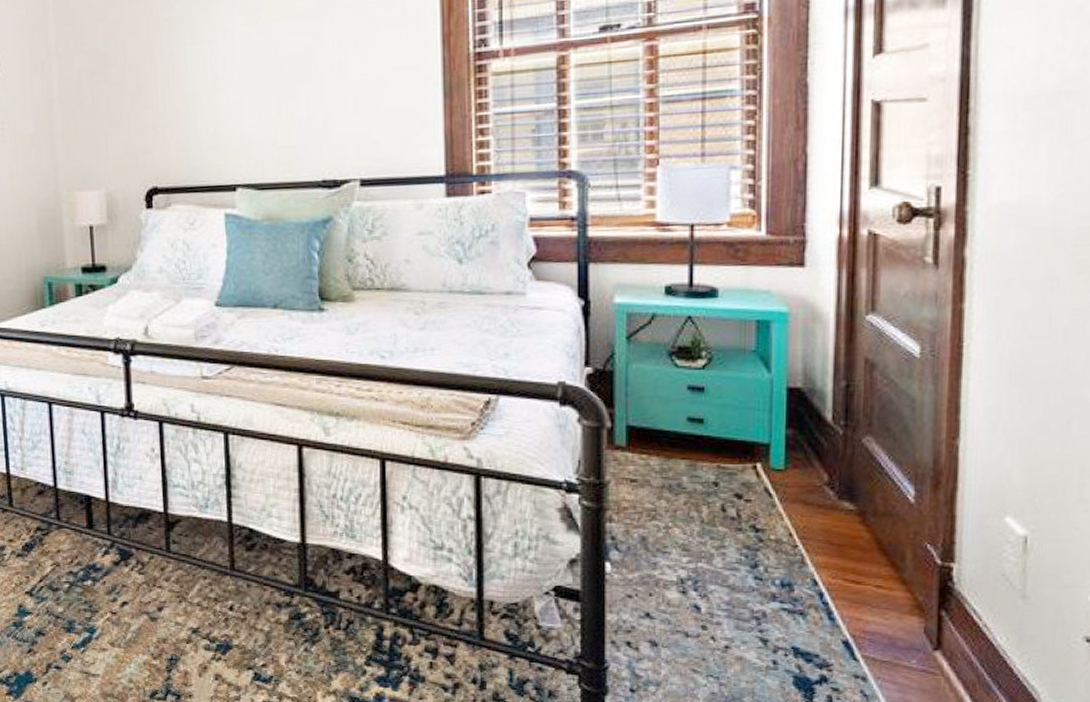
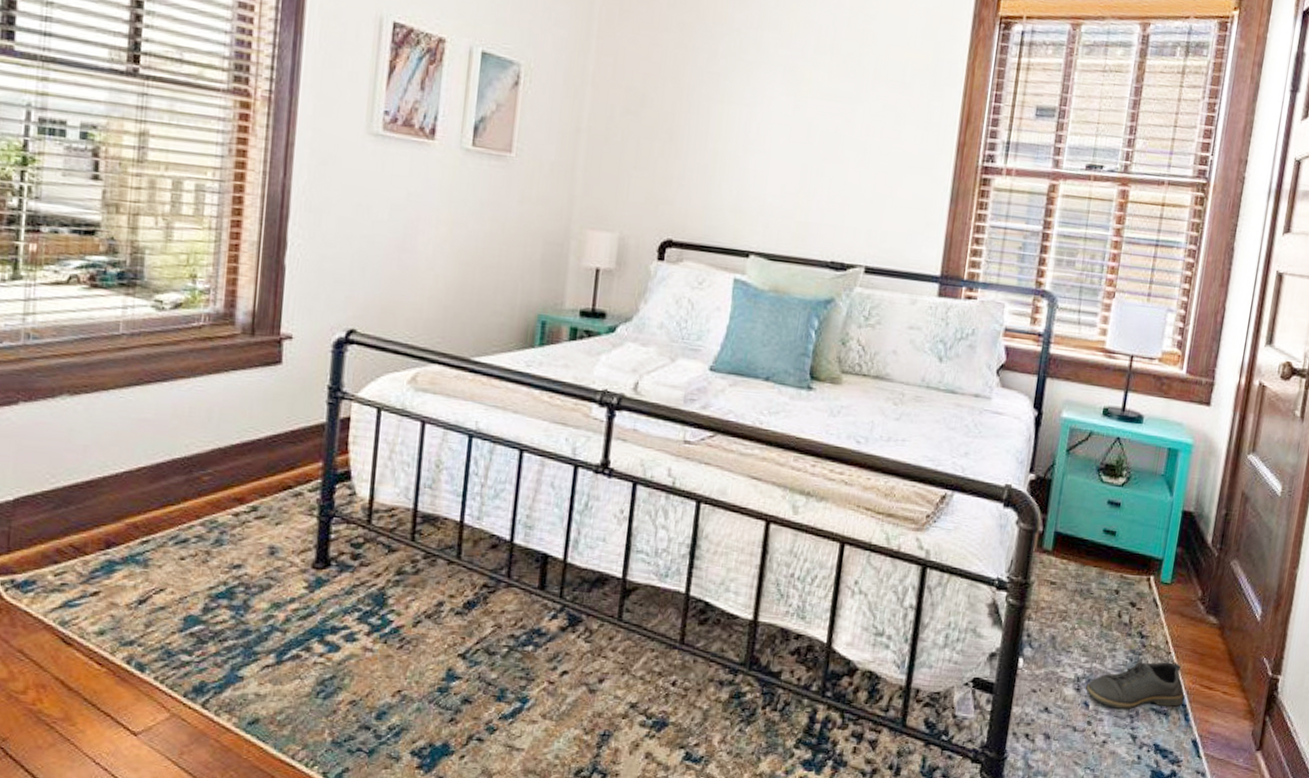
shoe: none [694,552,824,610] -> present [1086,657,1184,709]

